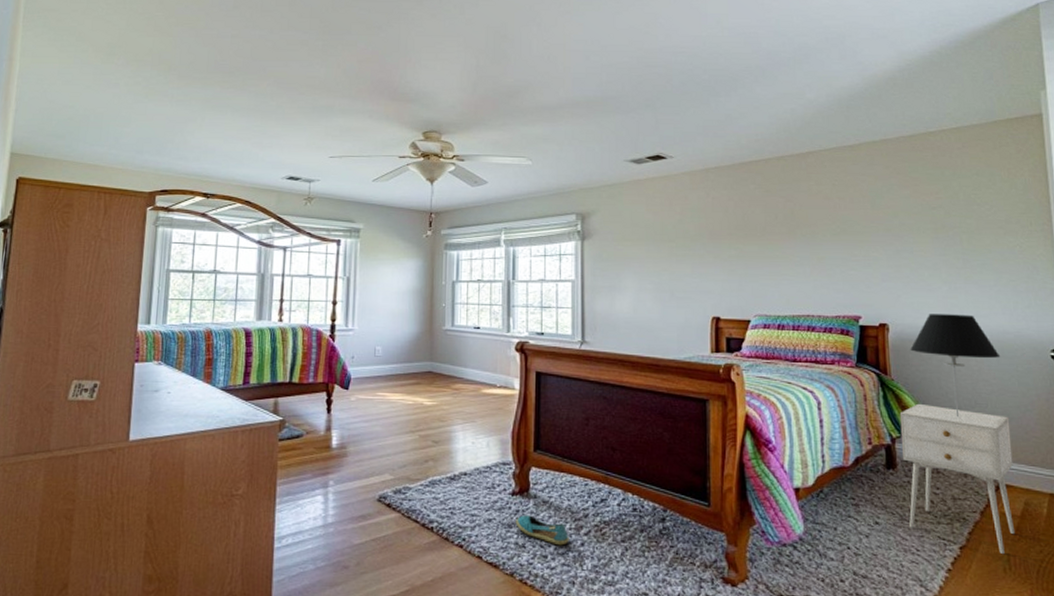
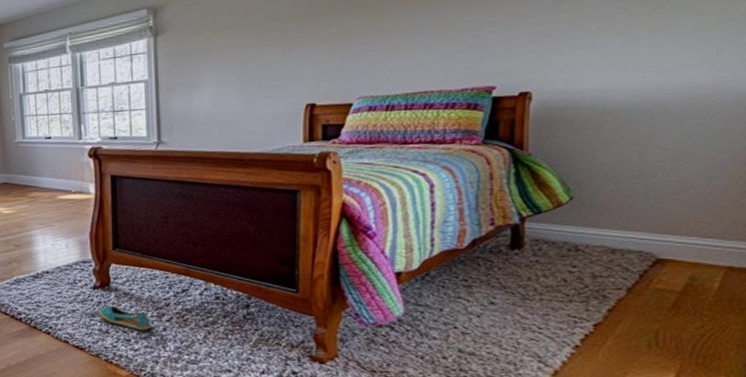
nightstand: present [899,403,1016,555] -> none [531,178,686,331]
table lamp: present [910,314,1001,418] -> none [558,70,686,191]

